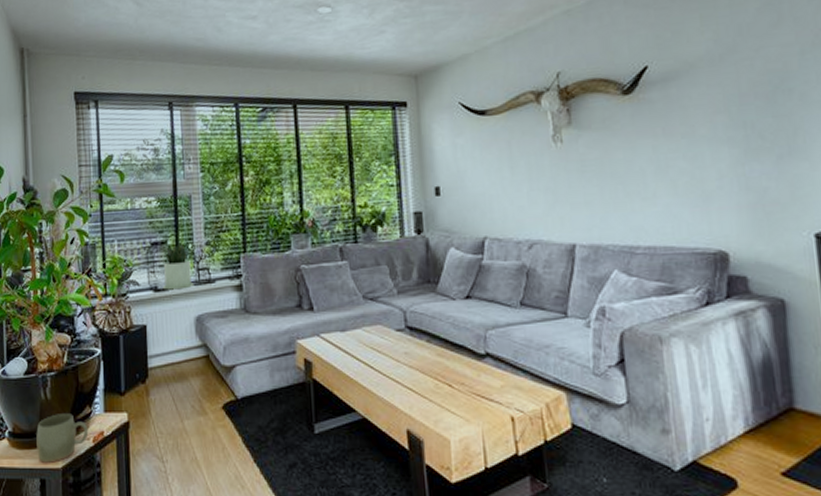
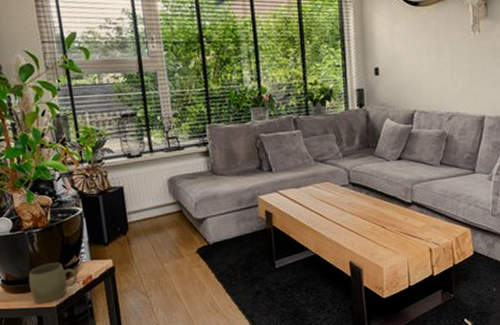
planter: present [162,243,194,290] -> none [132,115,165,157]

